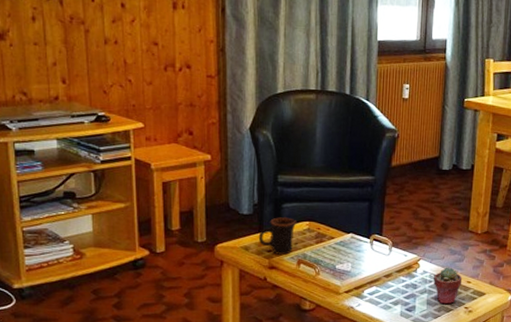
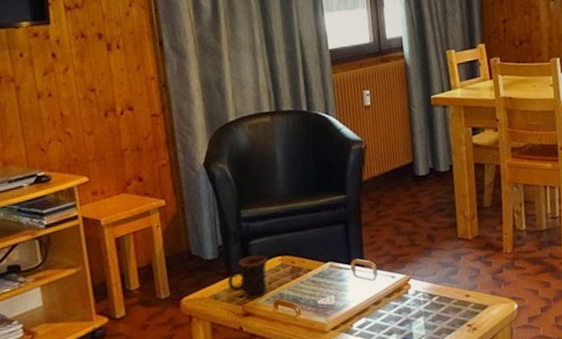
potted succulent: present [434,267,463,305] -> none [428,282,460,326]

